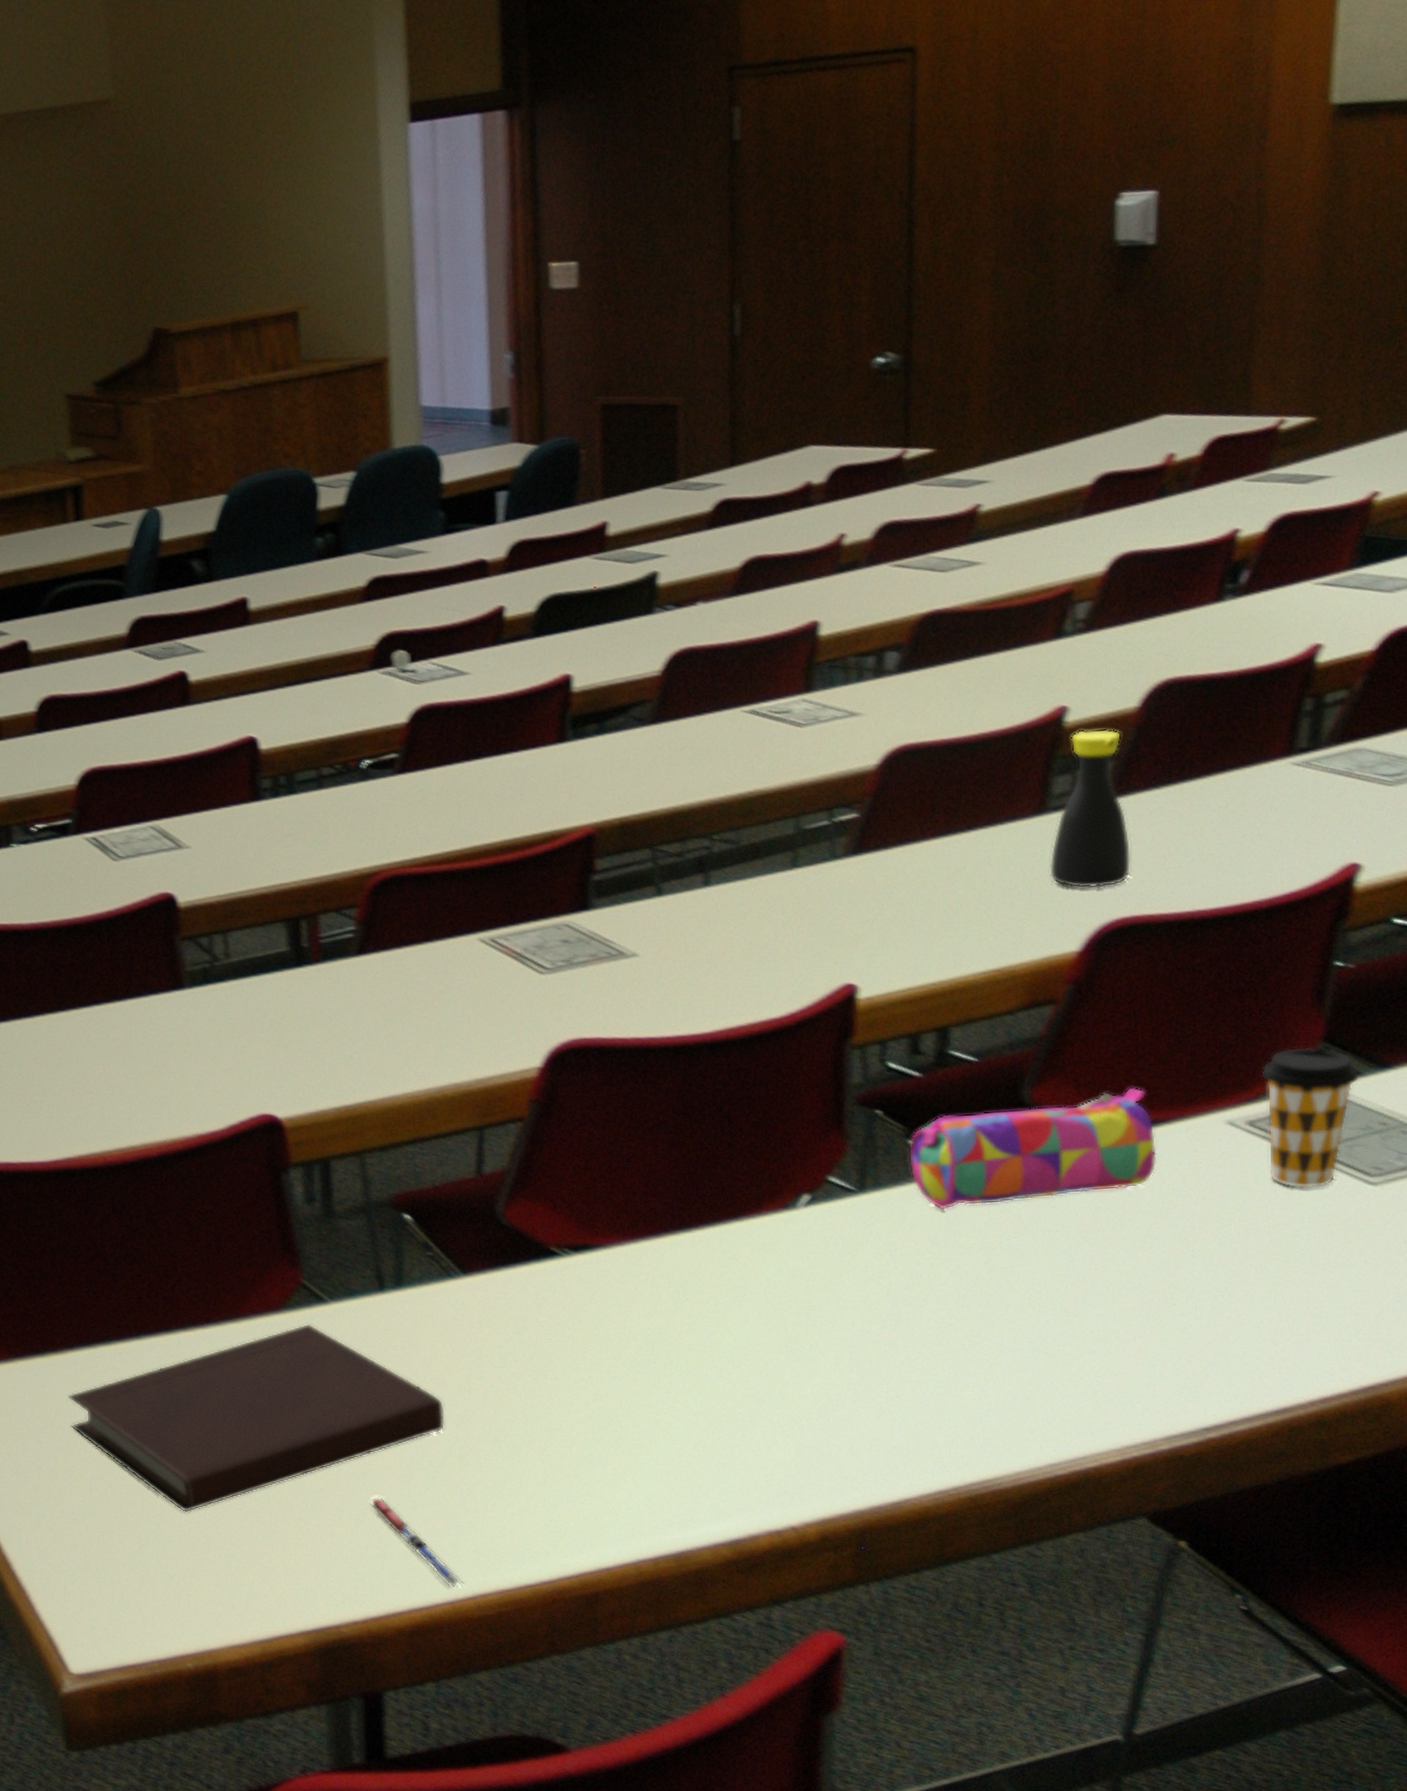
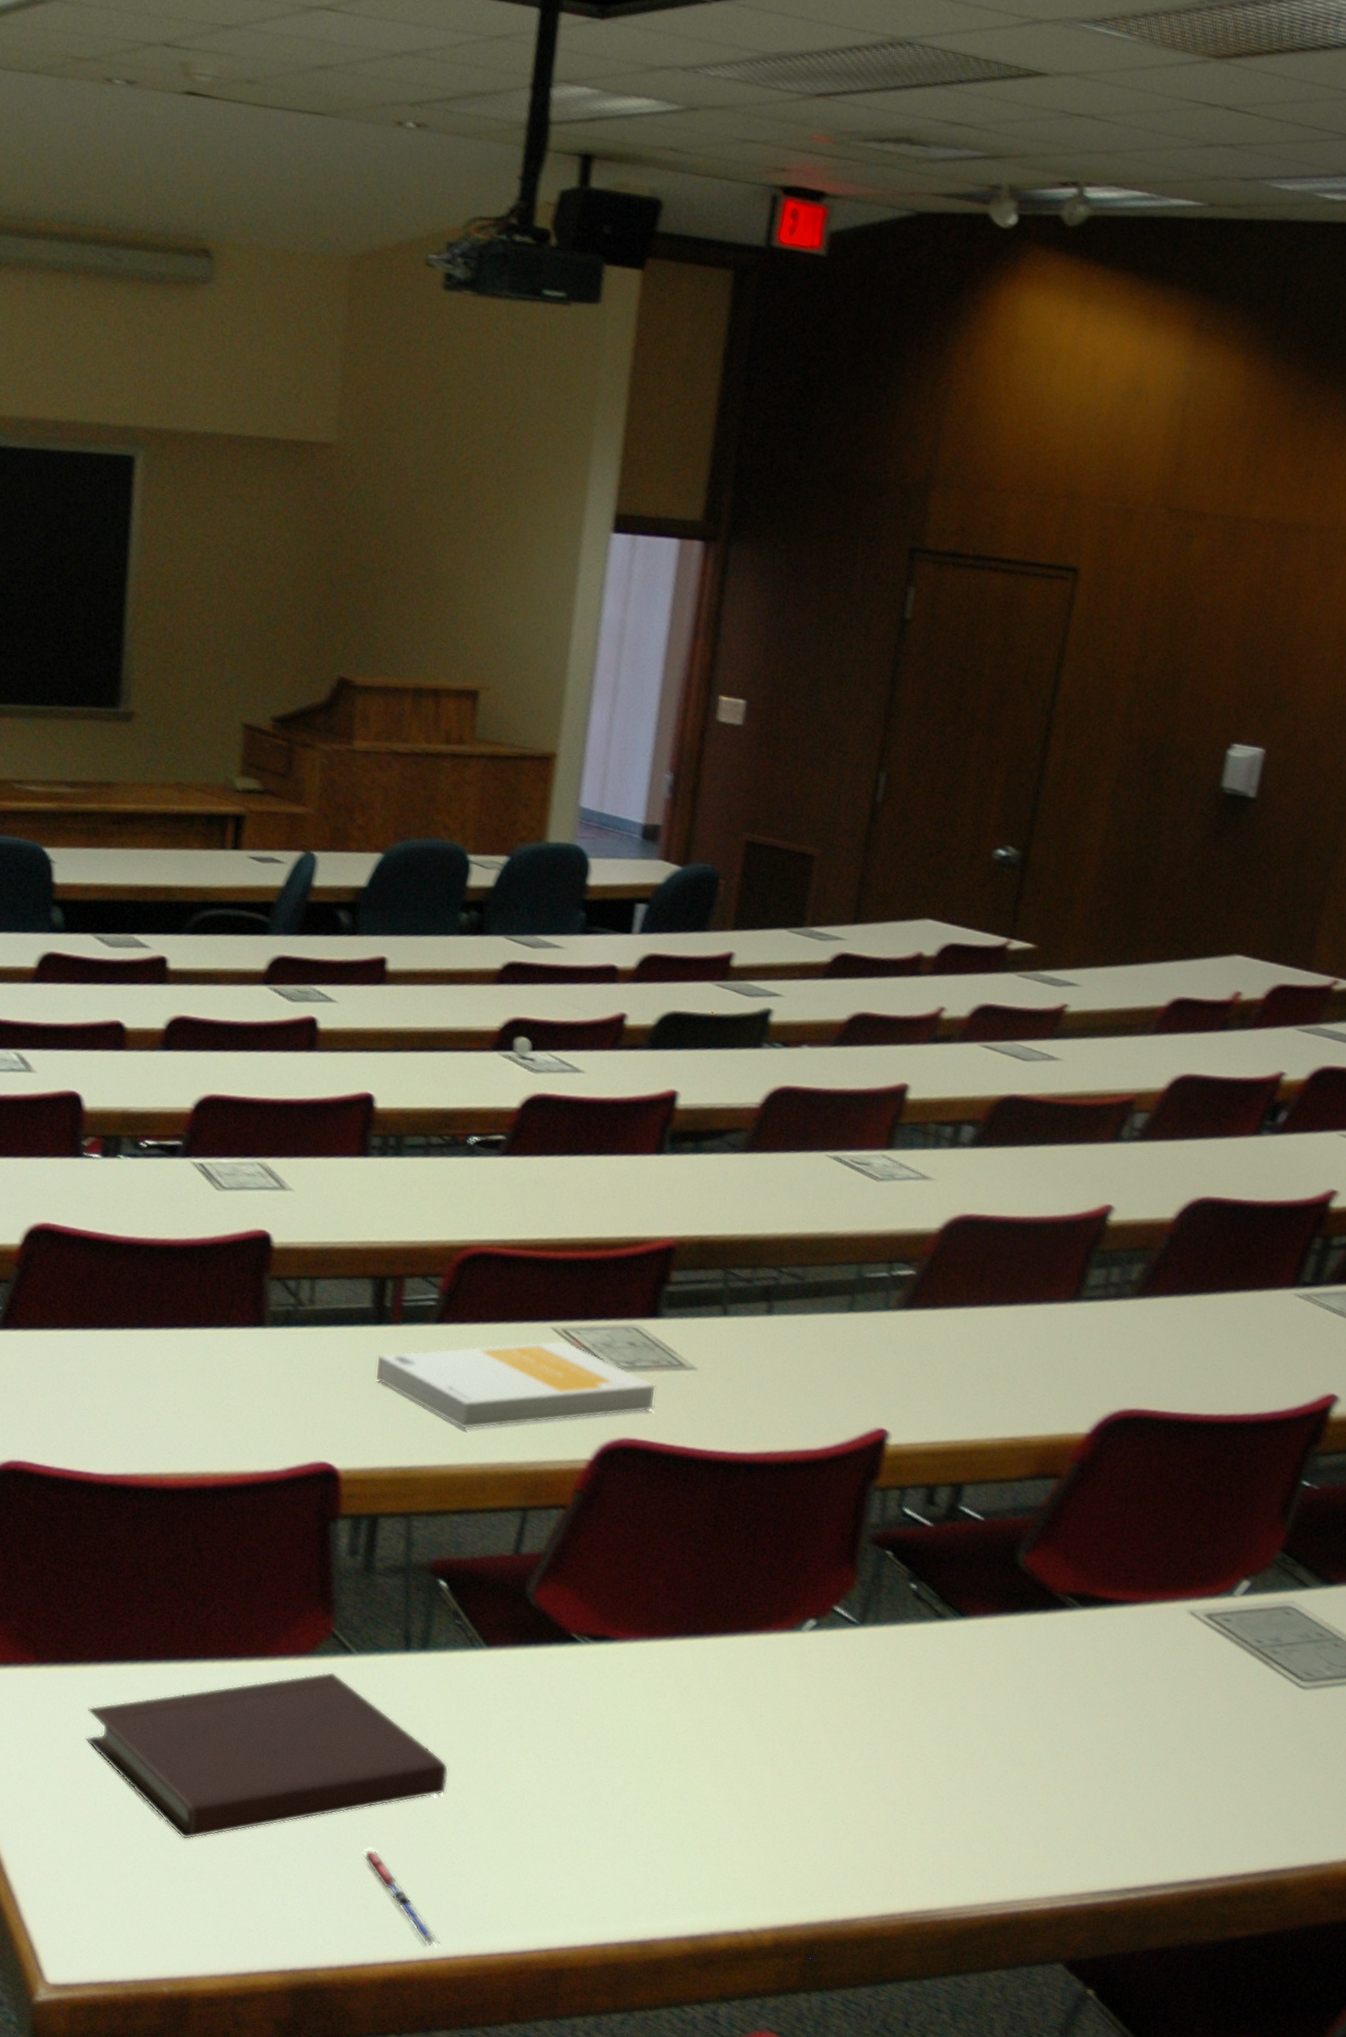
book: none [302,949,600,1057] -> present [375,1340,657,1430]
pencil case: present [909,1087,1157,1210] -> none [908,1565,1127,1659]
bottle: present [1050,728,1132,889] -> none [1073,1230,1155,1379]
coffee cup: present [1261,1047,1360,1189] -> none [1217,1553,1307,1685]

